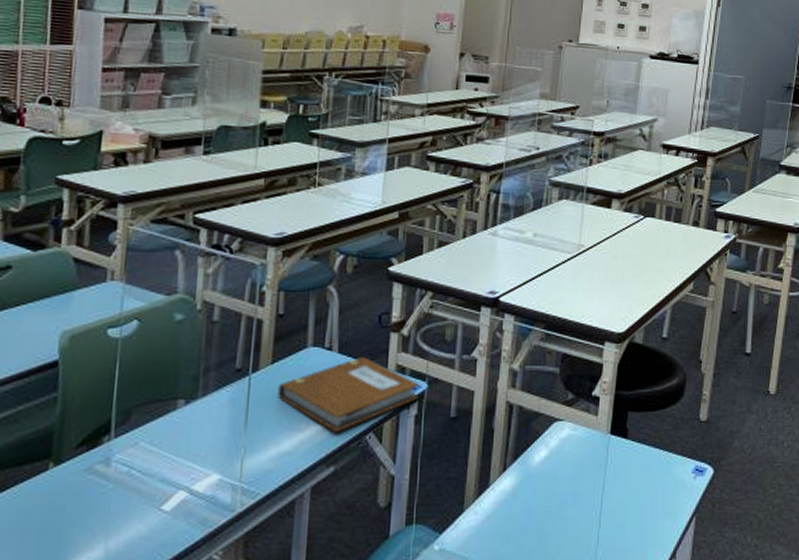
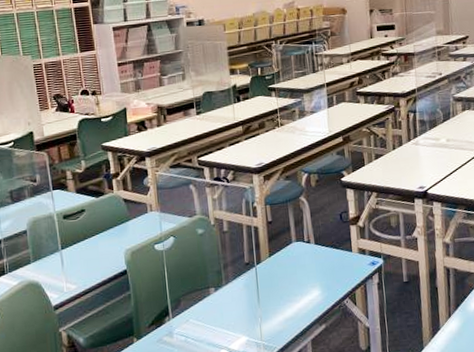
notebook: present [277,357,419,433] -> none [276,245,378,301]

